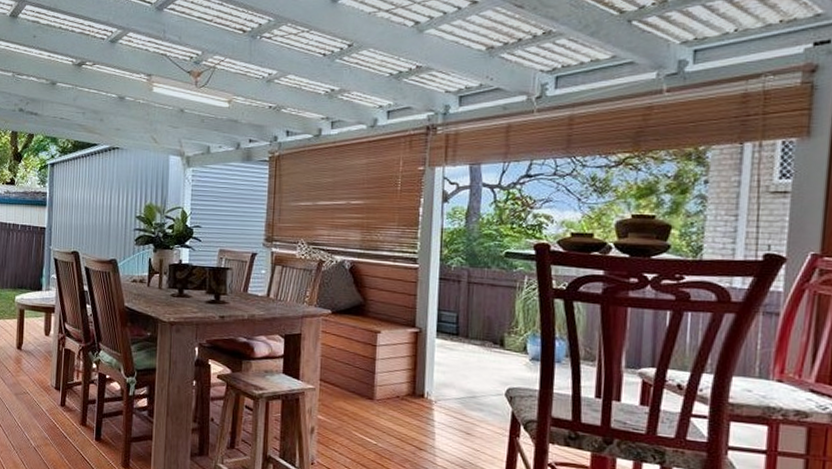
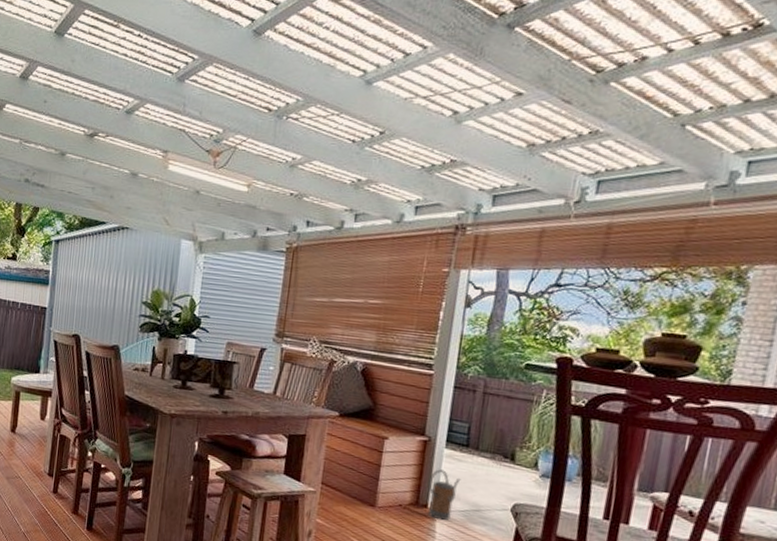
watering can: none [422,359,454,410] -> present [428,469,461,521]

